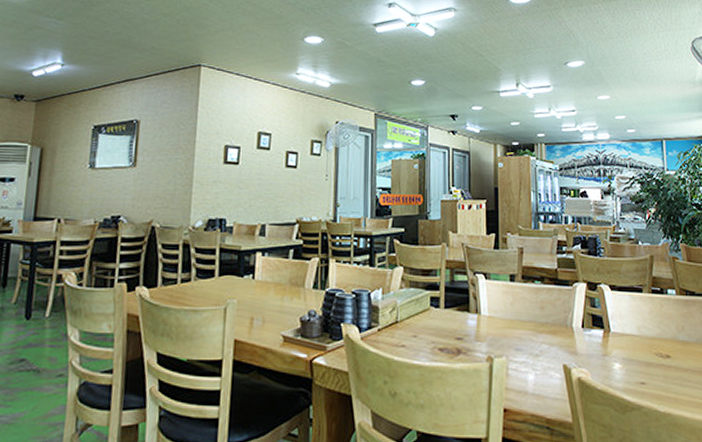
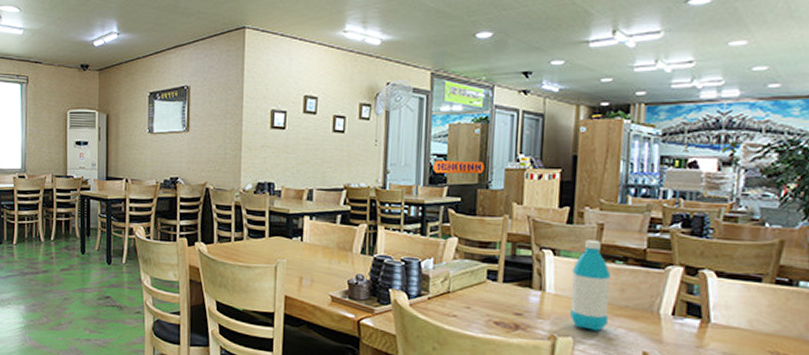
water bottle: none [501,263,533,349] -> present [570,239,610,331]

